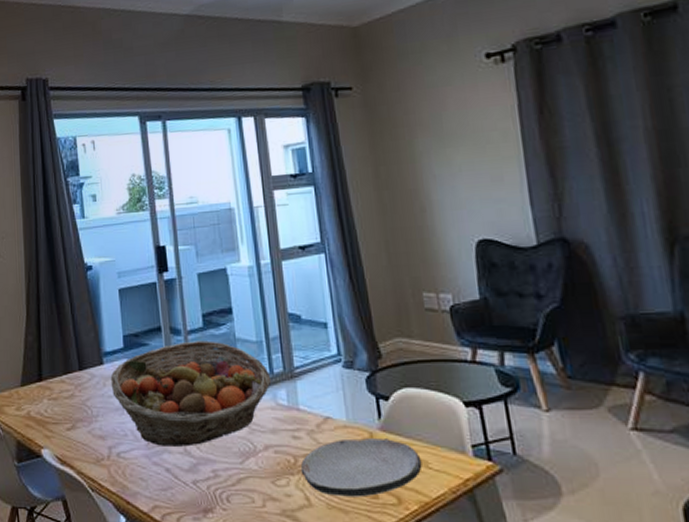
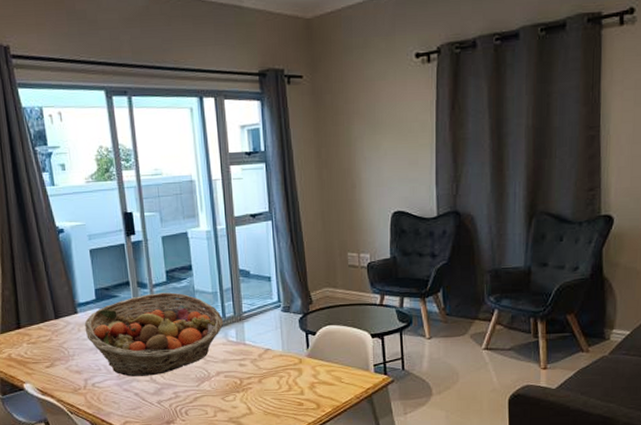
plate: present [300,438,422,498] -> none [245,363,337,406]

